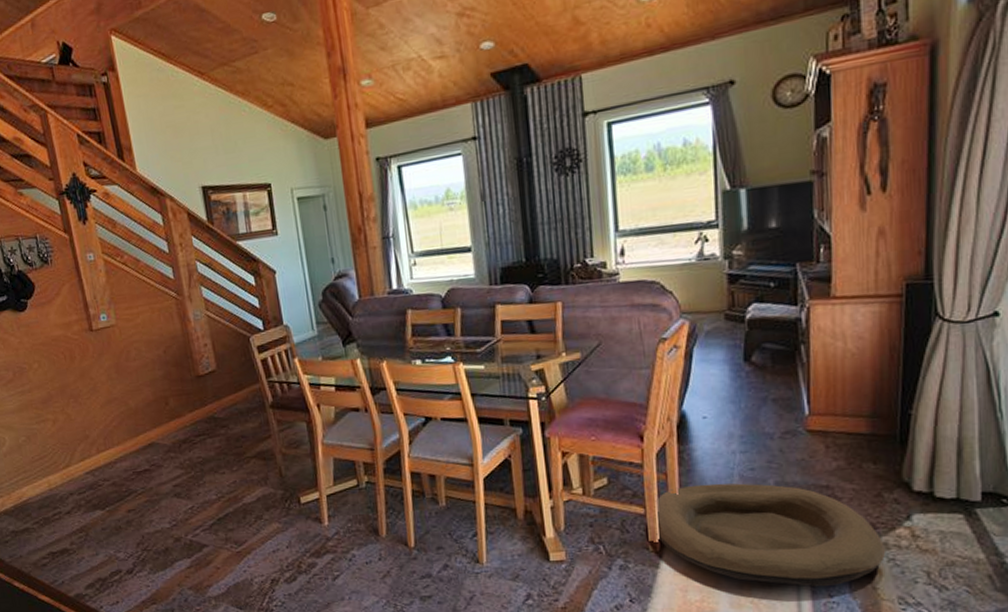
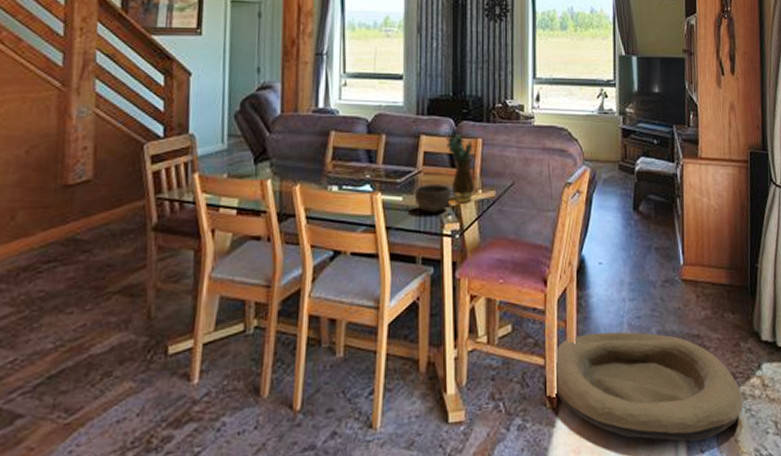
bowl: none [496,350,534,379] -> present [416,184,451,213]
vase: none [523,298,558,367] -> present [447,131,475,202]

